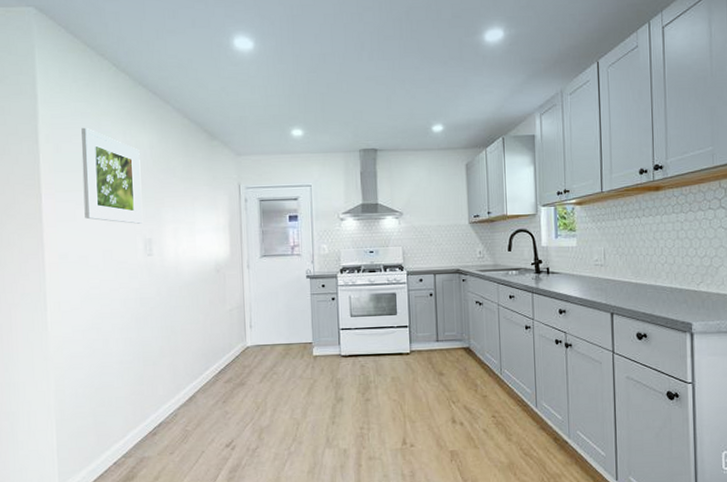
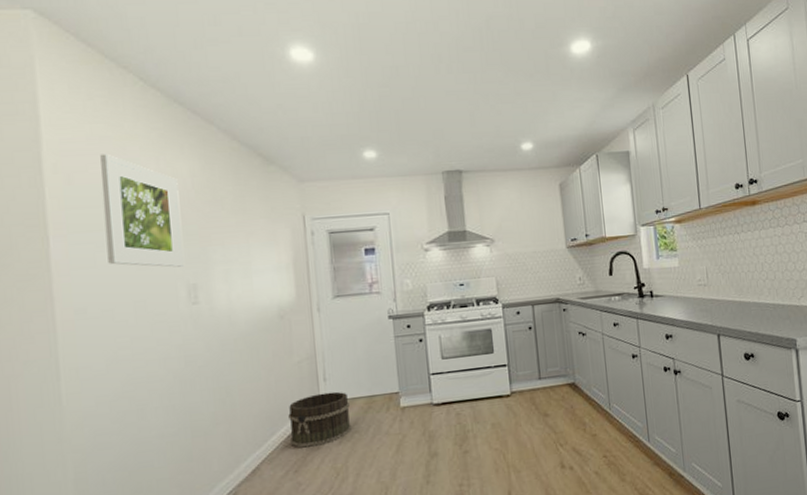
bucket: none [220,337,271,383] -> present [288,391,352,448]

